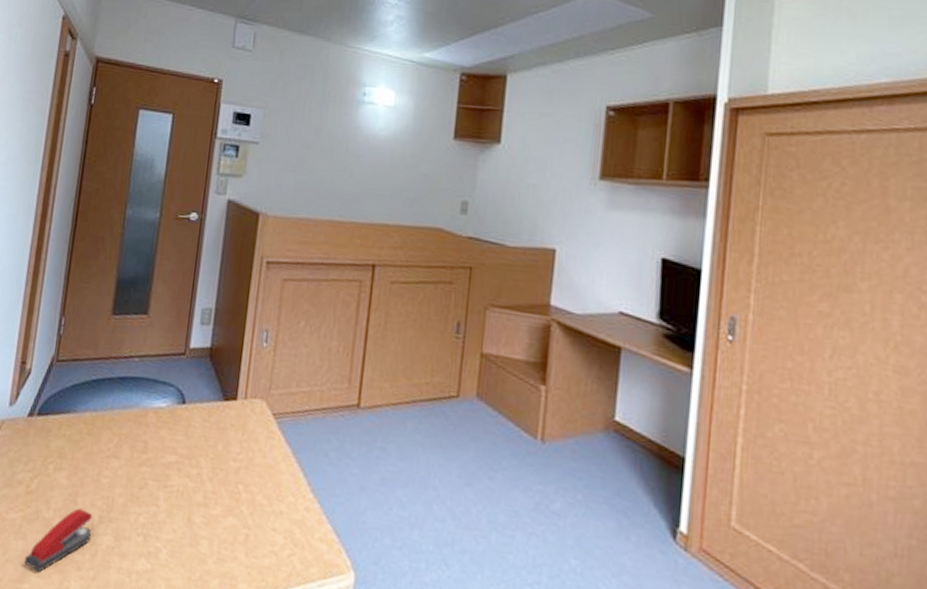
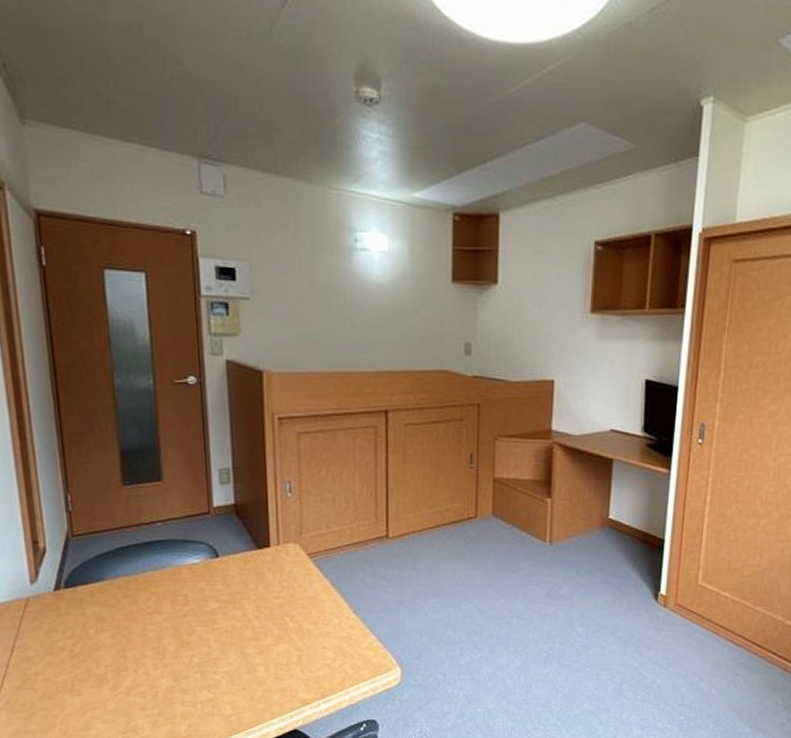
stapler: present [24,508,93,572] -> none [85,661,148,718]

